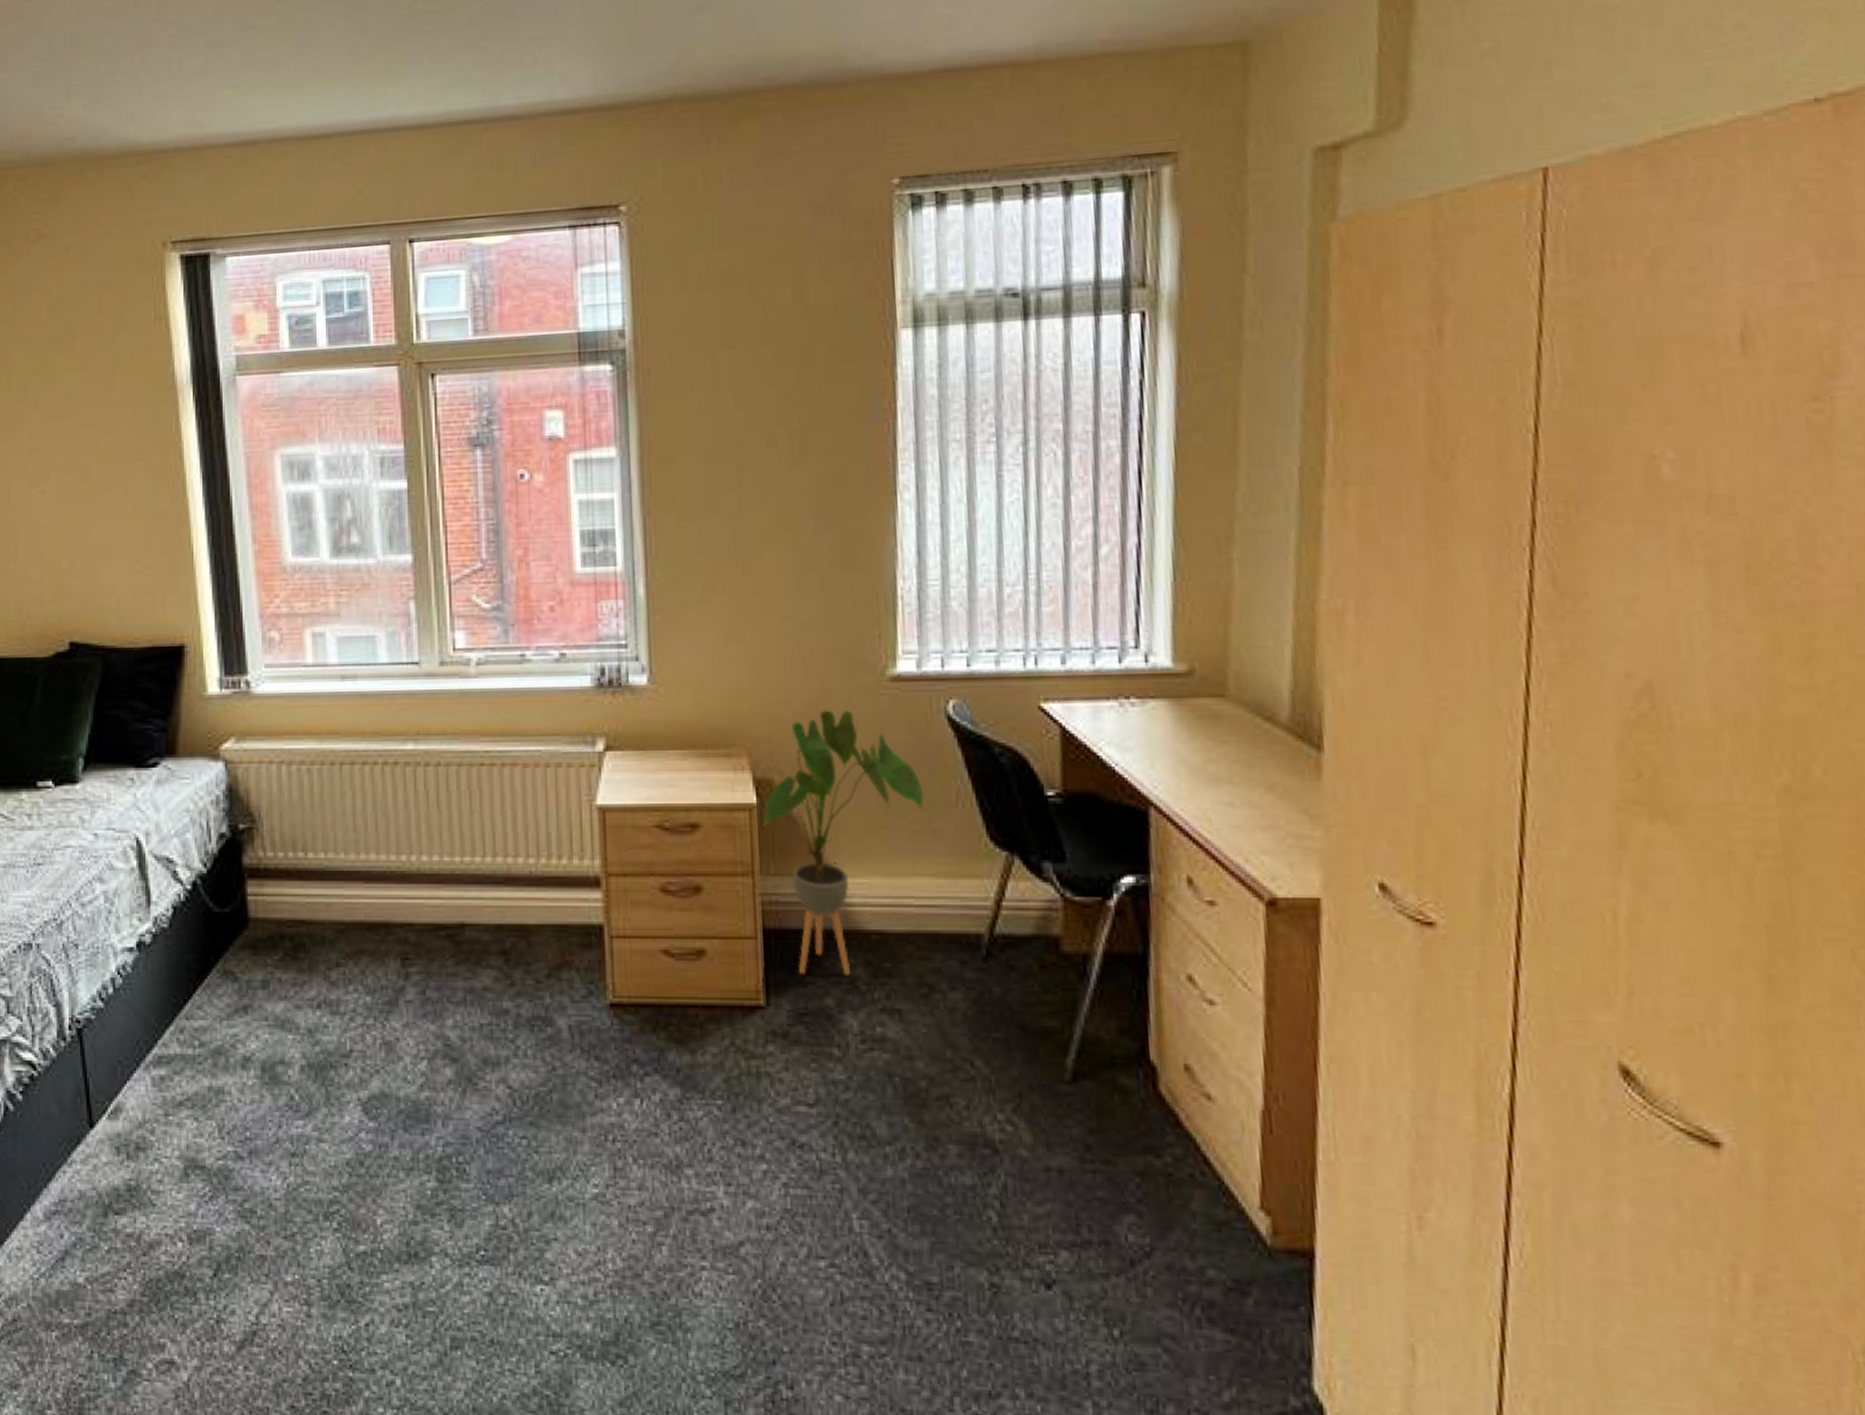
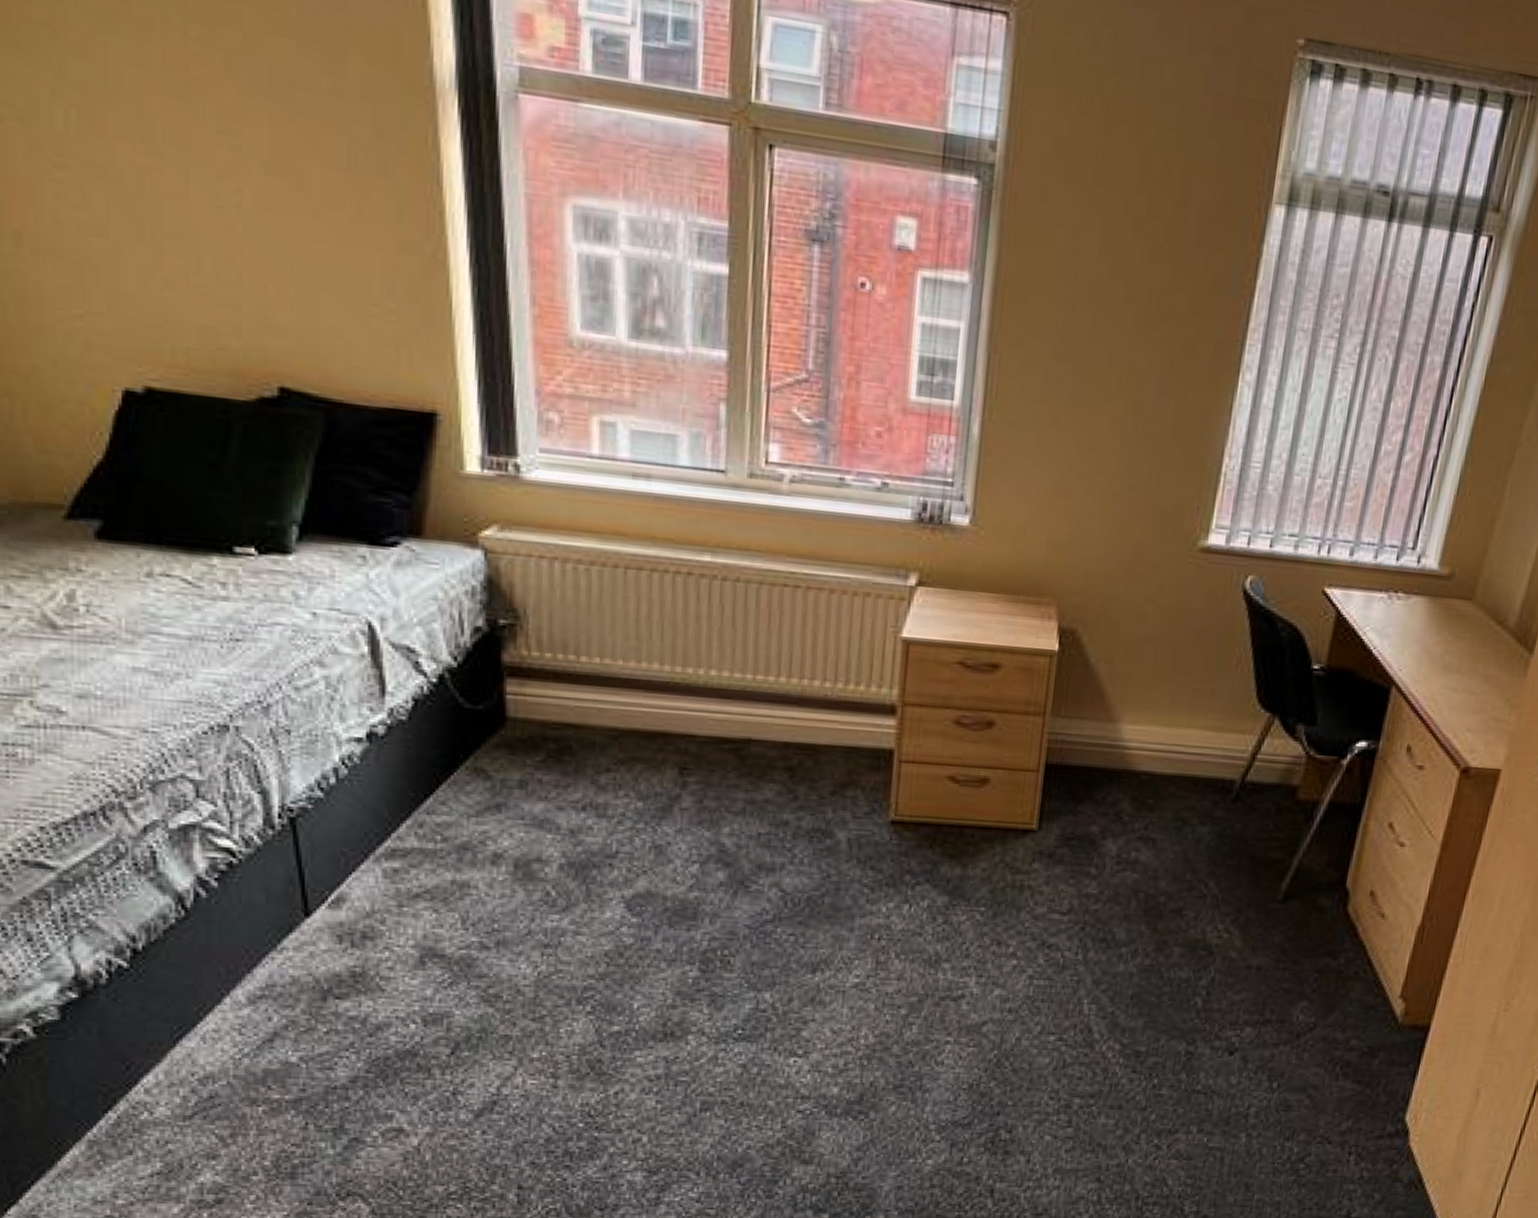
house plant: present [762,709,925,977] -> none [1060,571,1211,809]

